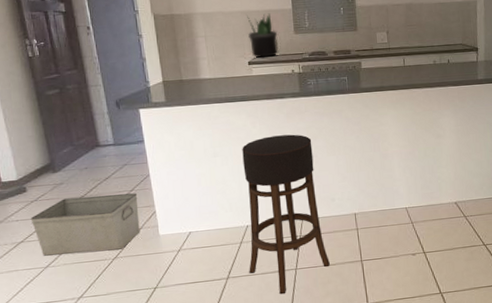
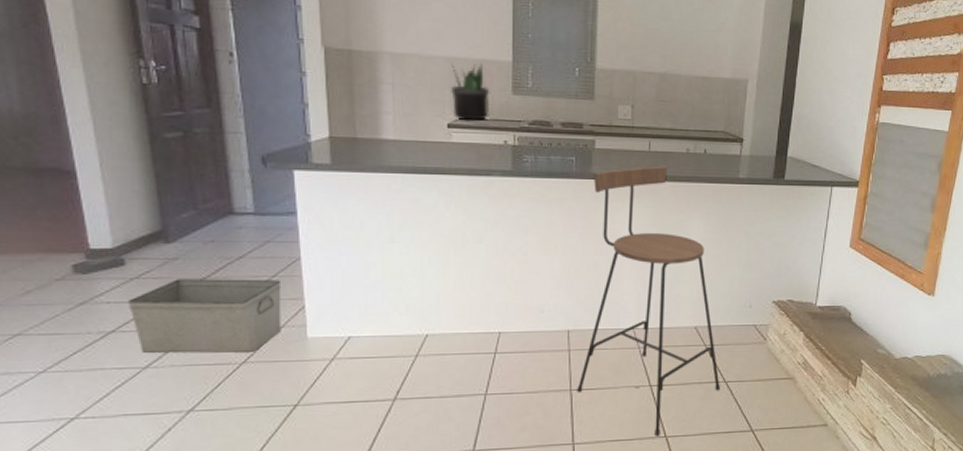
bar stool: present [242,134,330,294] -> none [424,223,530,424]
bar stool: none [363,76,481,293] -> present [577,165,720,436]

